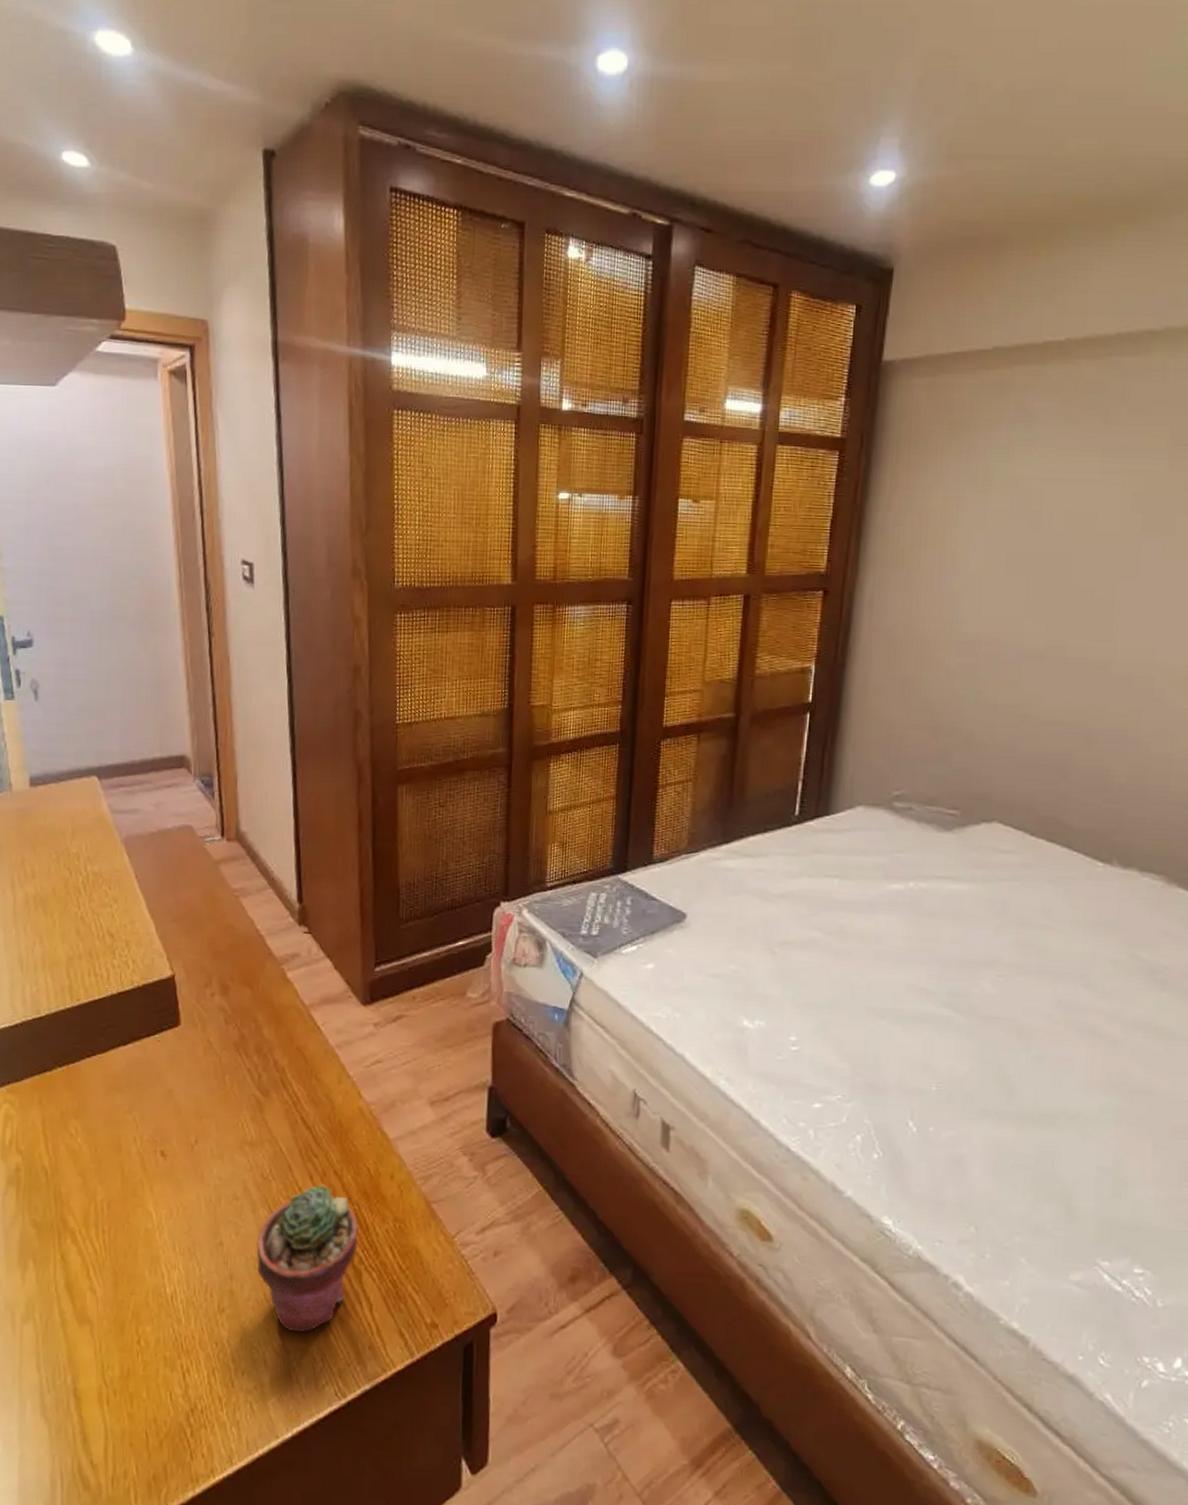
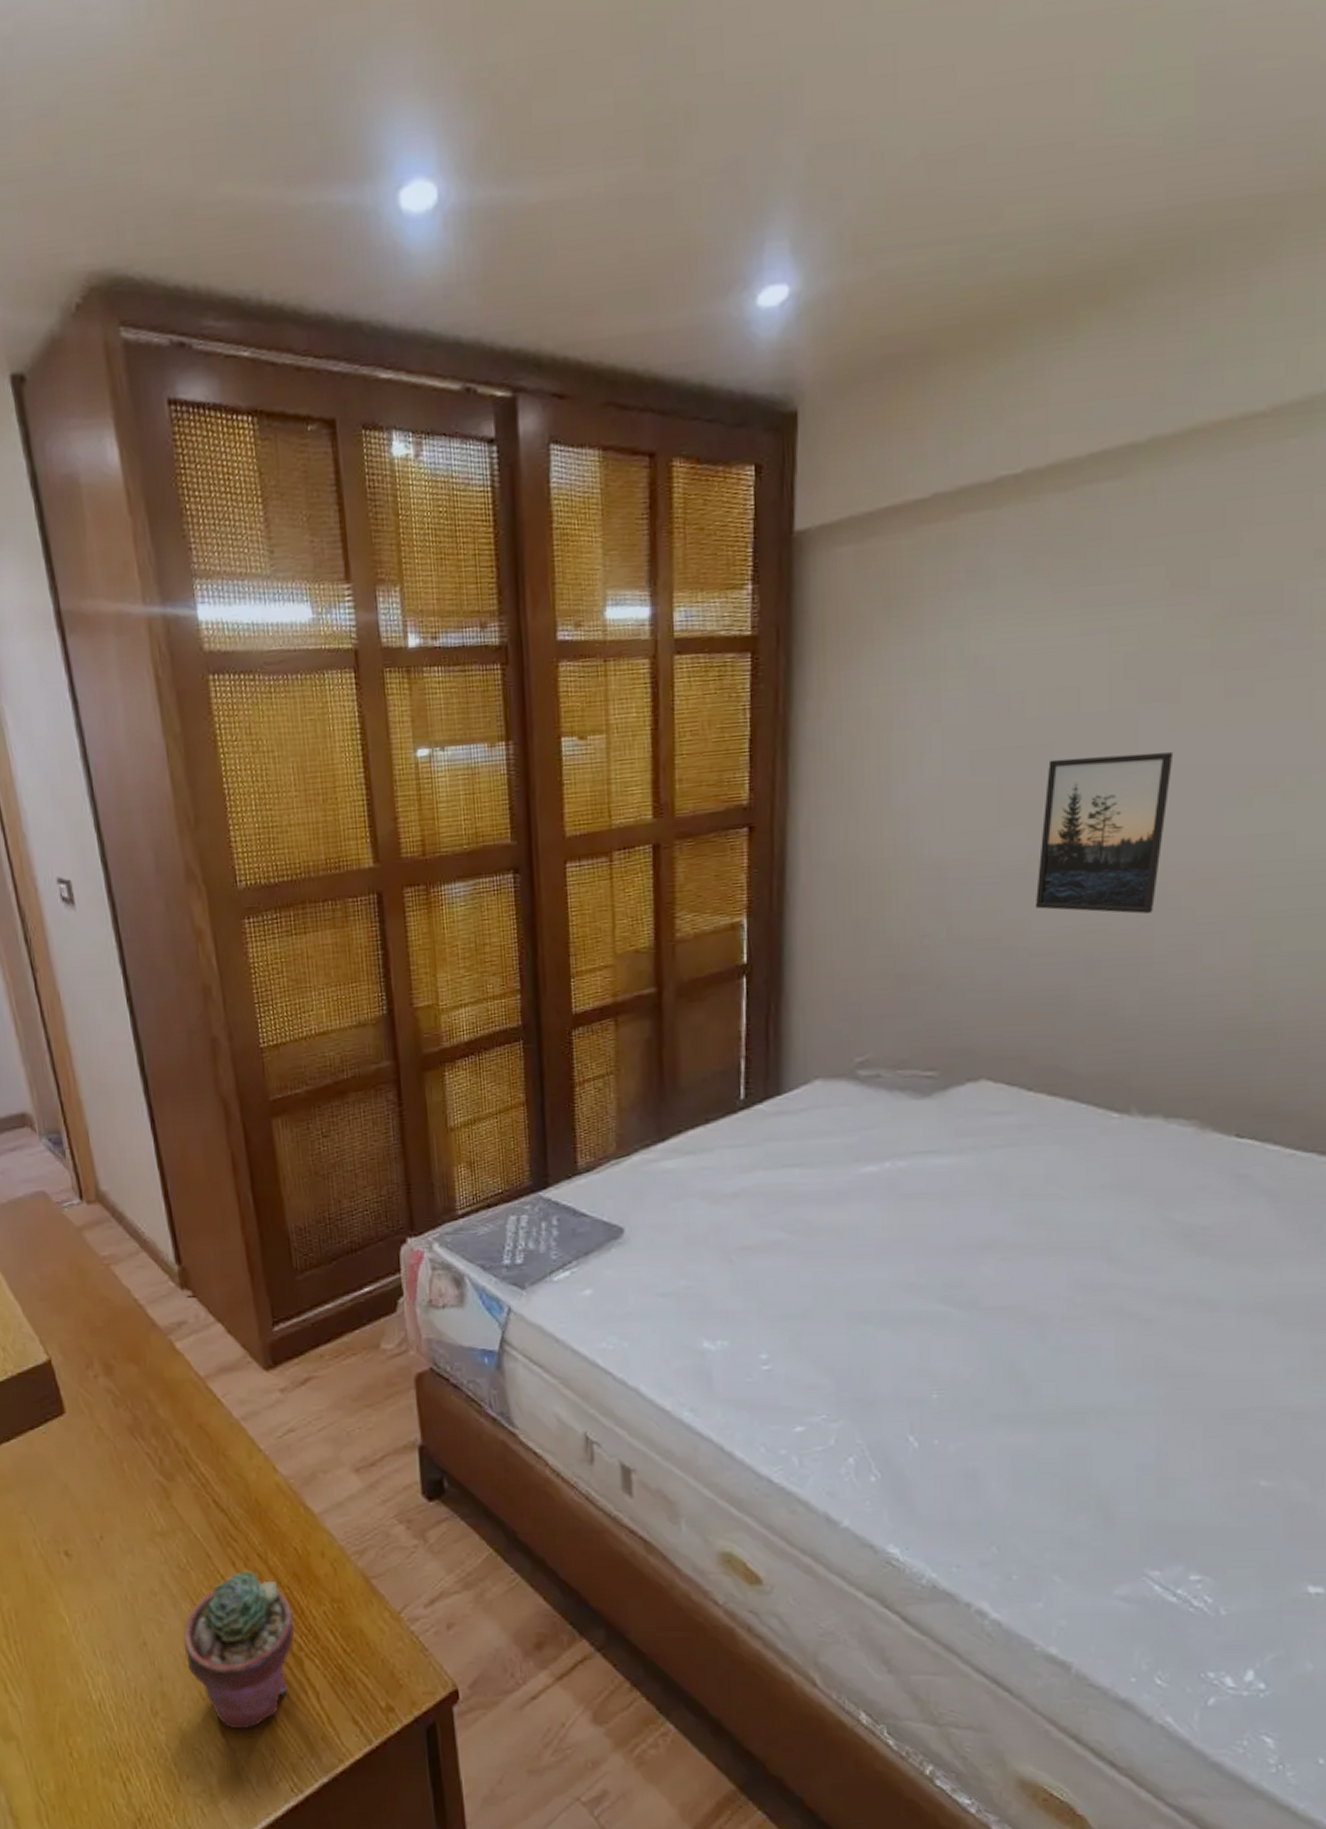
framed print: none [1048,568,1167,702] -> present [1035,752,1174,914]

